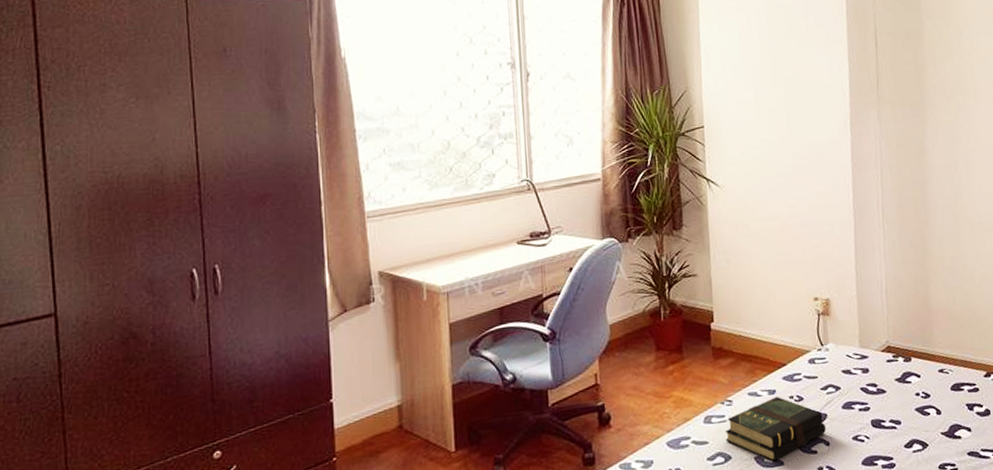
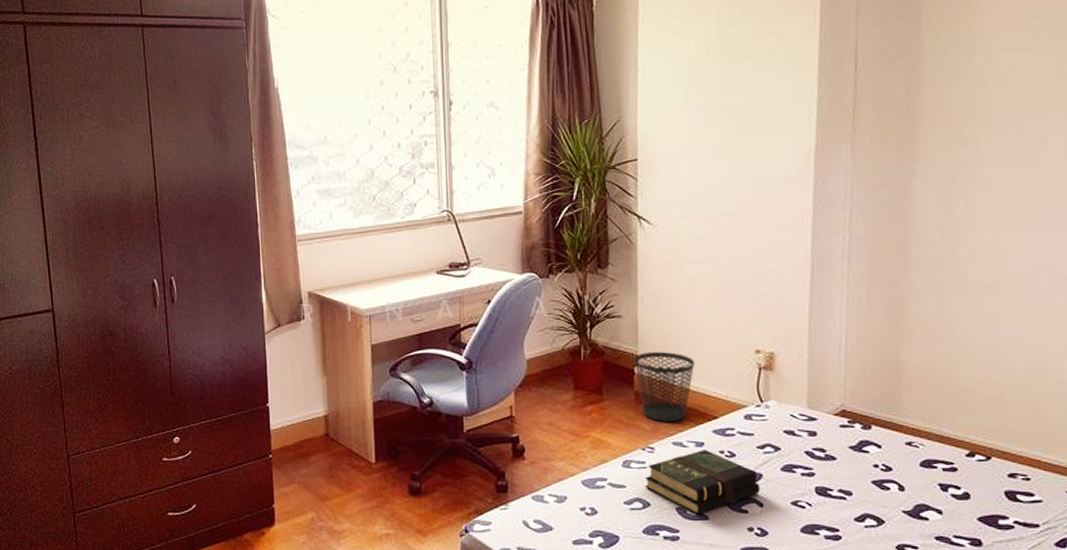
wastebasket: none [709,306,764,374] -> present [633,352,695,422]

